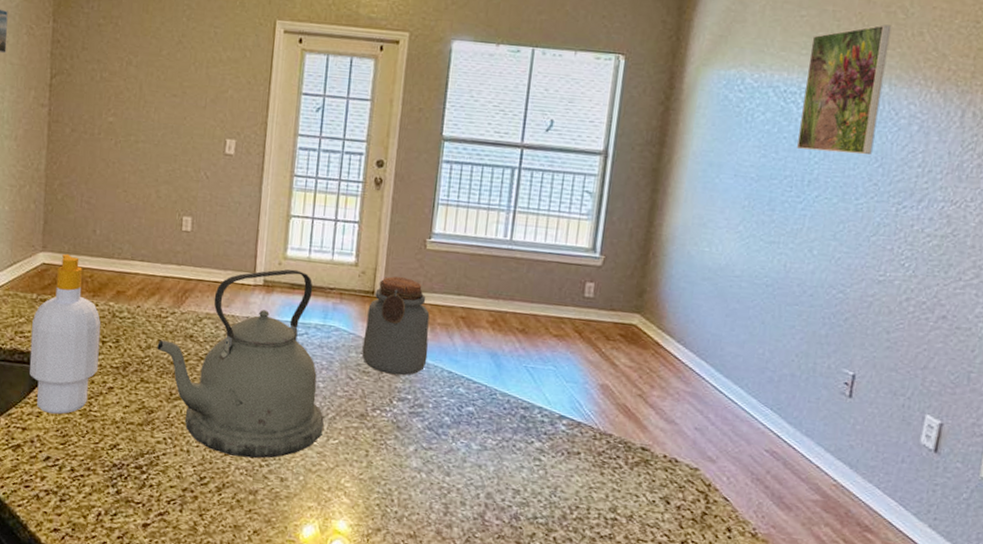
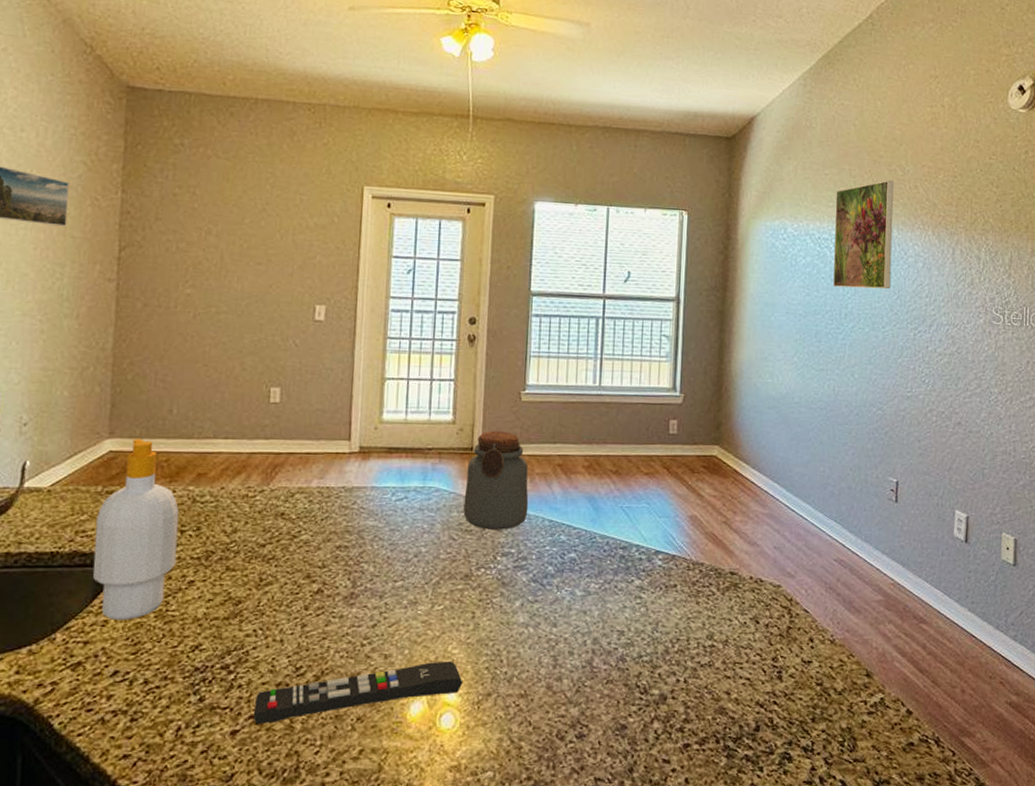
kettle: present [157,269,324,459] -> none [244,433,428,638]
remote control: none [163,490,354,524] -> present [254,661,463,725]

